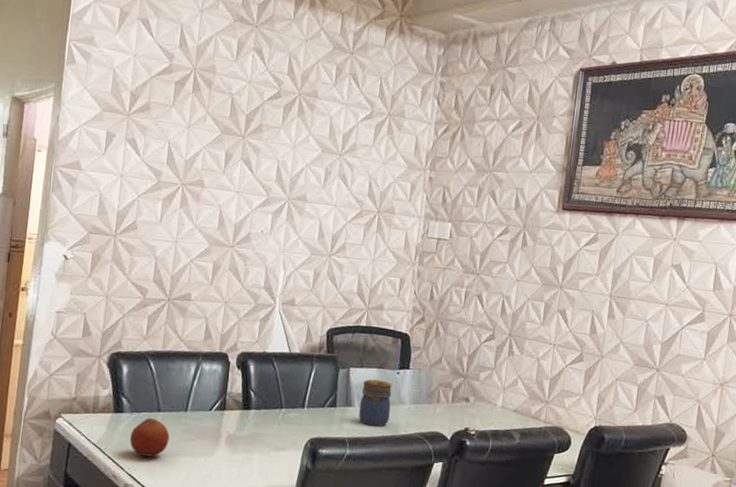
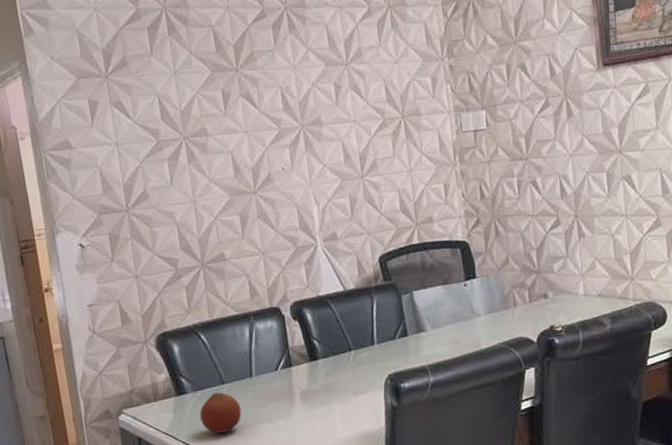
jar: present [359,379,392,427] -> none [431,296,467,348]

